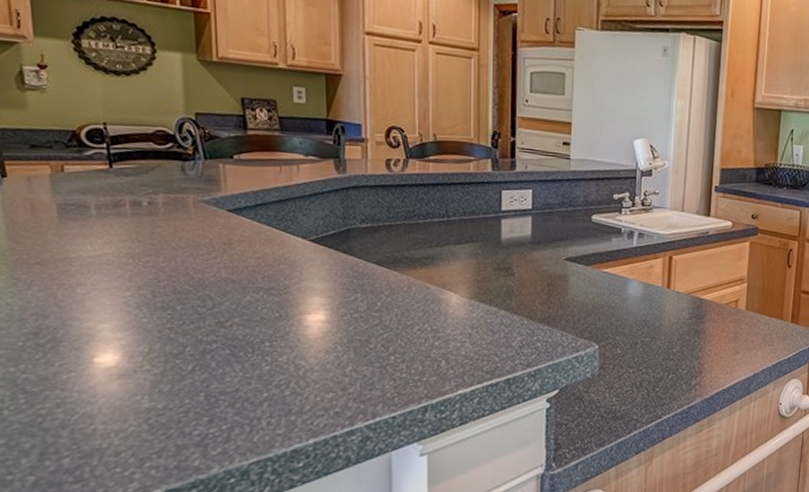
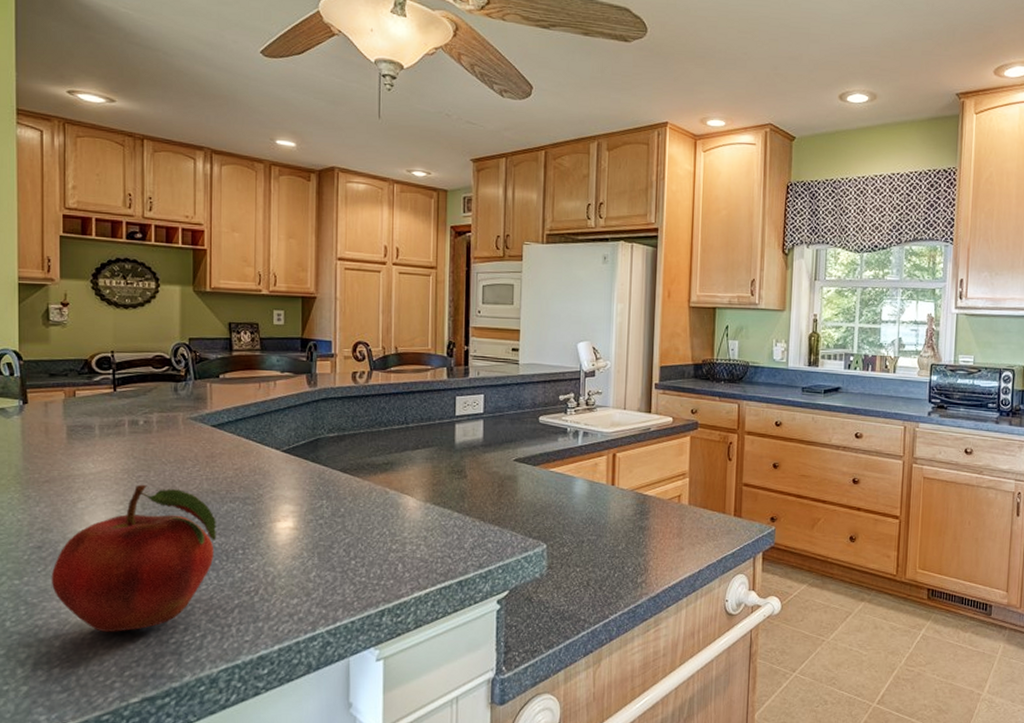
fruit: none [52,270,240,423] -> present [51,484,217,632]

